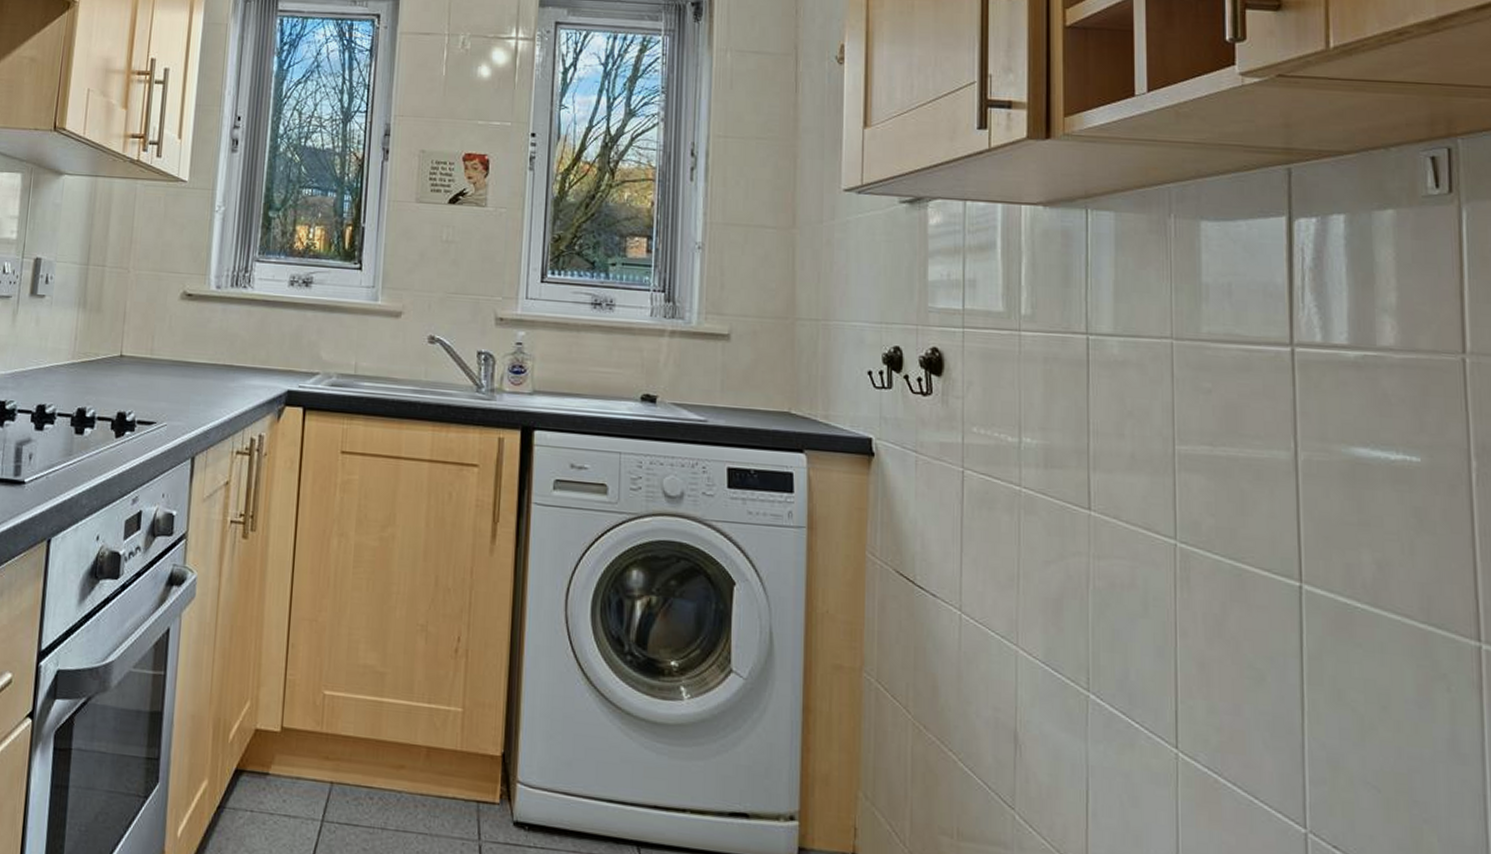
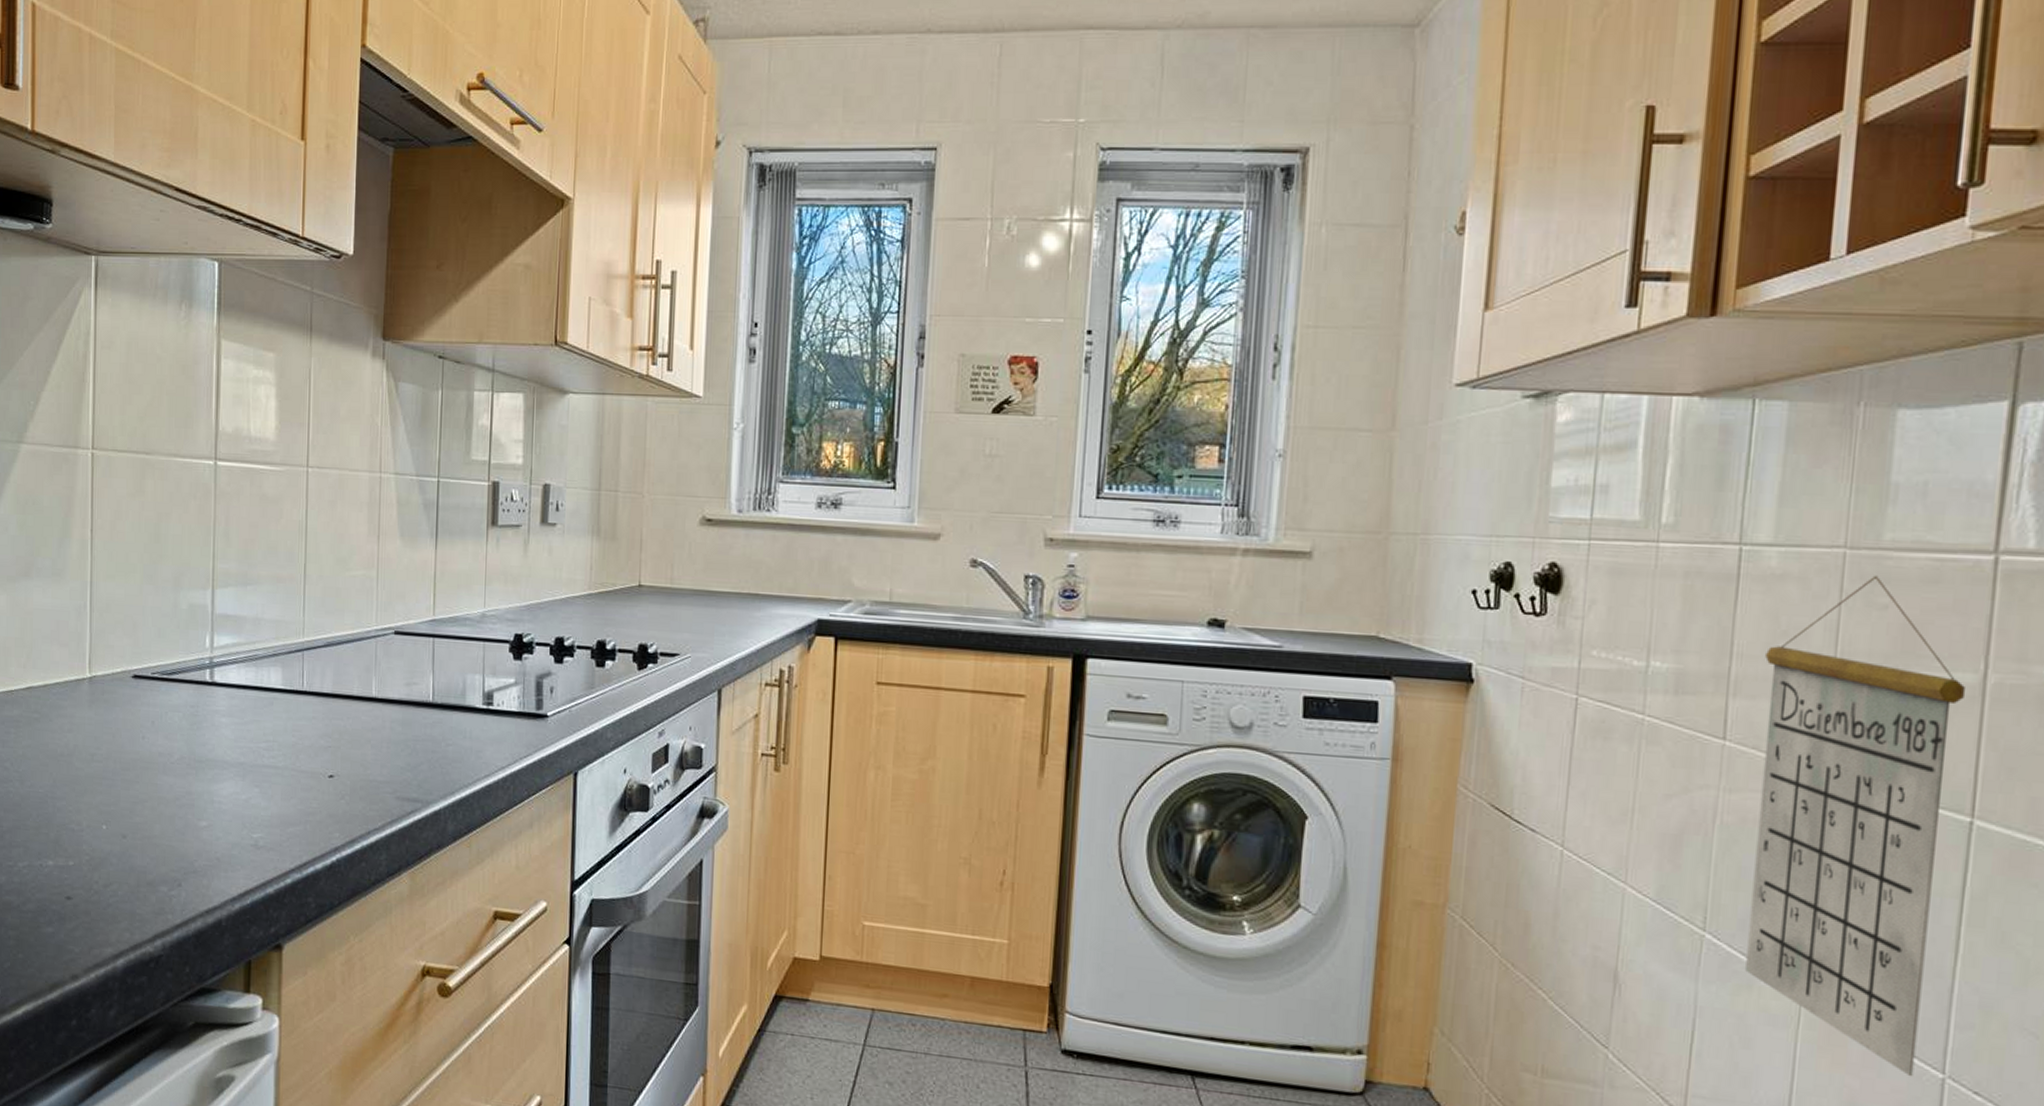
calendar: none [1117,363,1283,833] -> present [1745,575,1967,1077]

